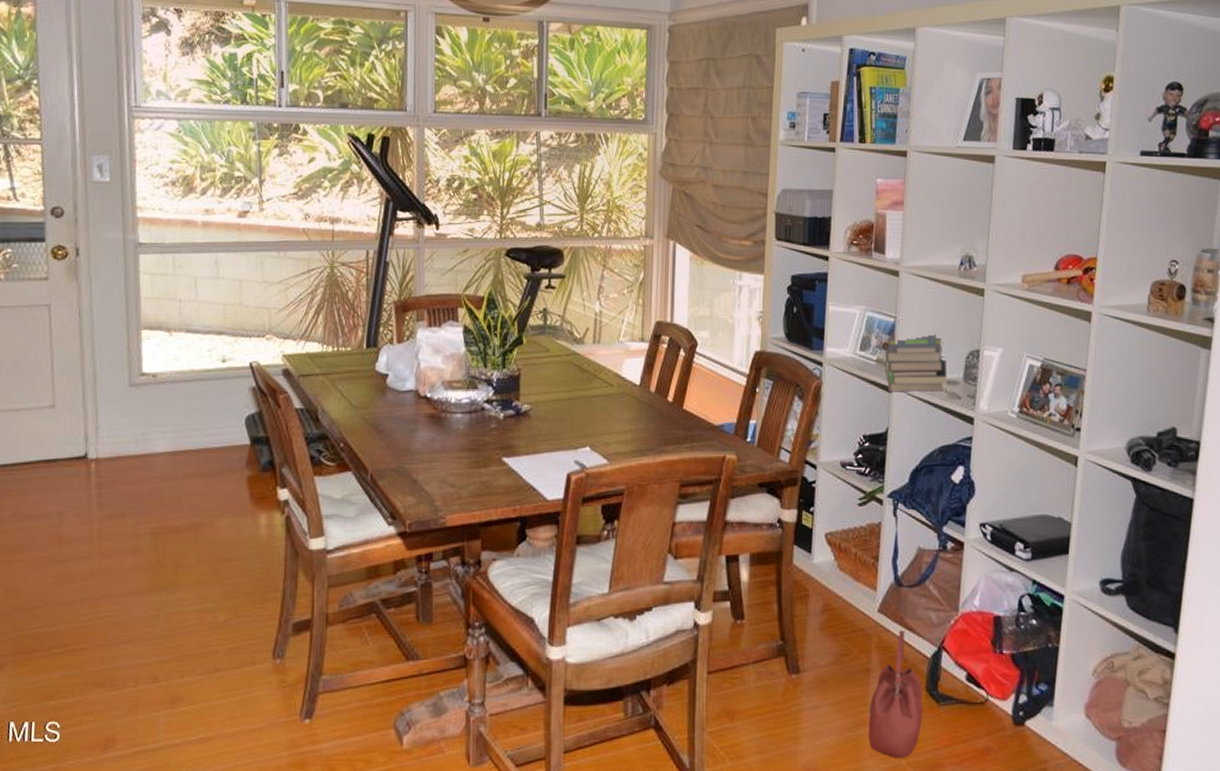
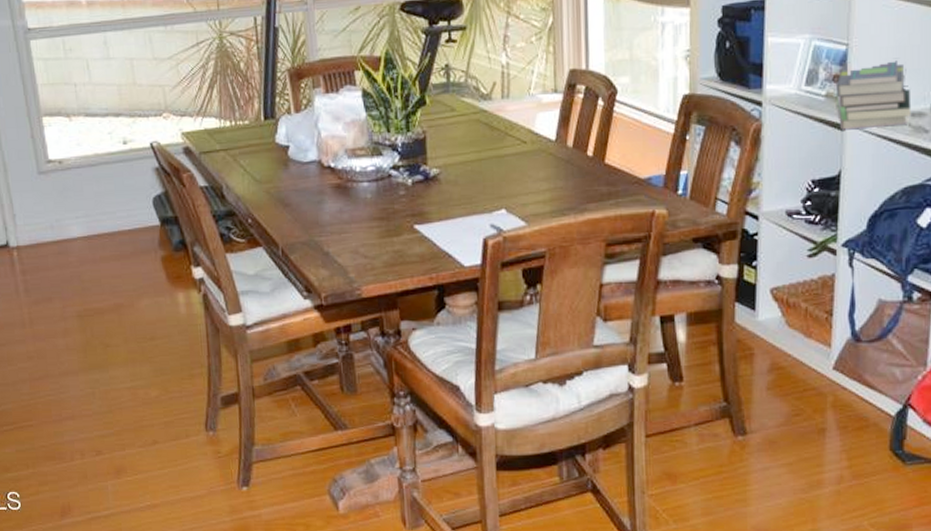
handbag: present [868,629,923,758] -> none [824,387,887,519]

